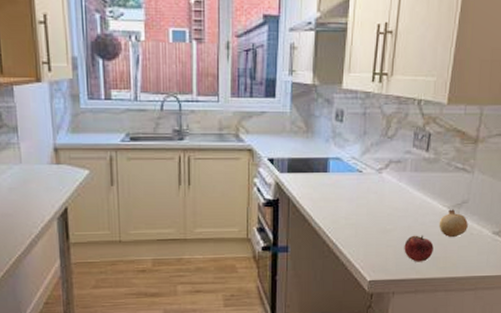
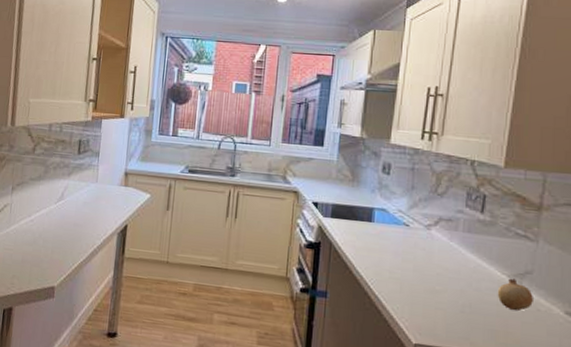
fruit: present [404,235,434,262] -> none [455,300,491,333]

